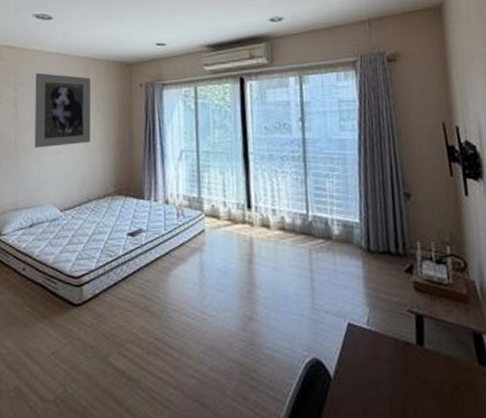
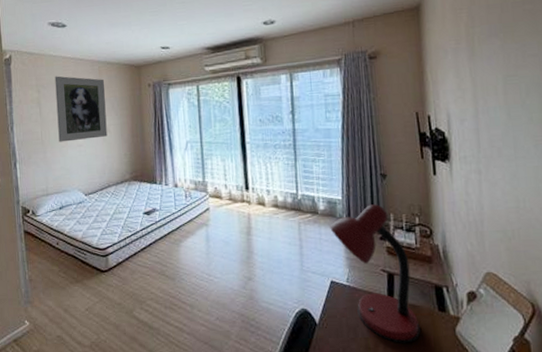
desk lamp: none [346,229,458,406] -> present [330,204,421,343]

